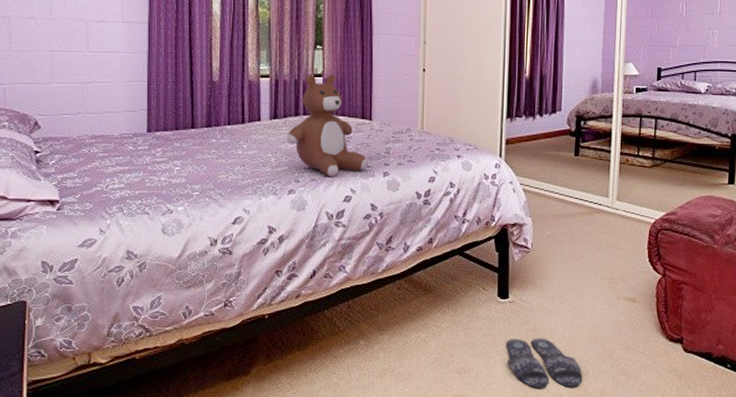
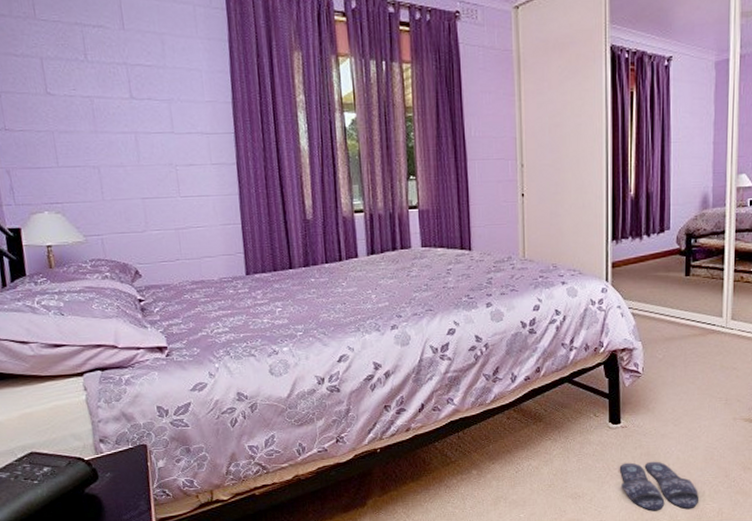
teddy bear: present [287,74,368,178] -> none [386,205,470,311]

